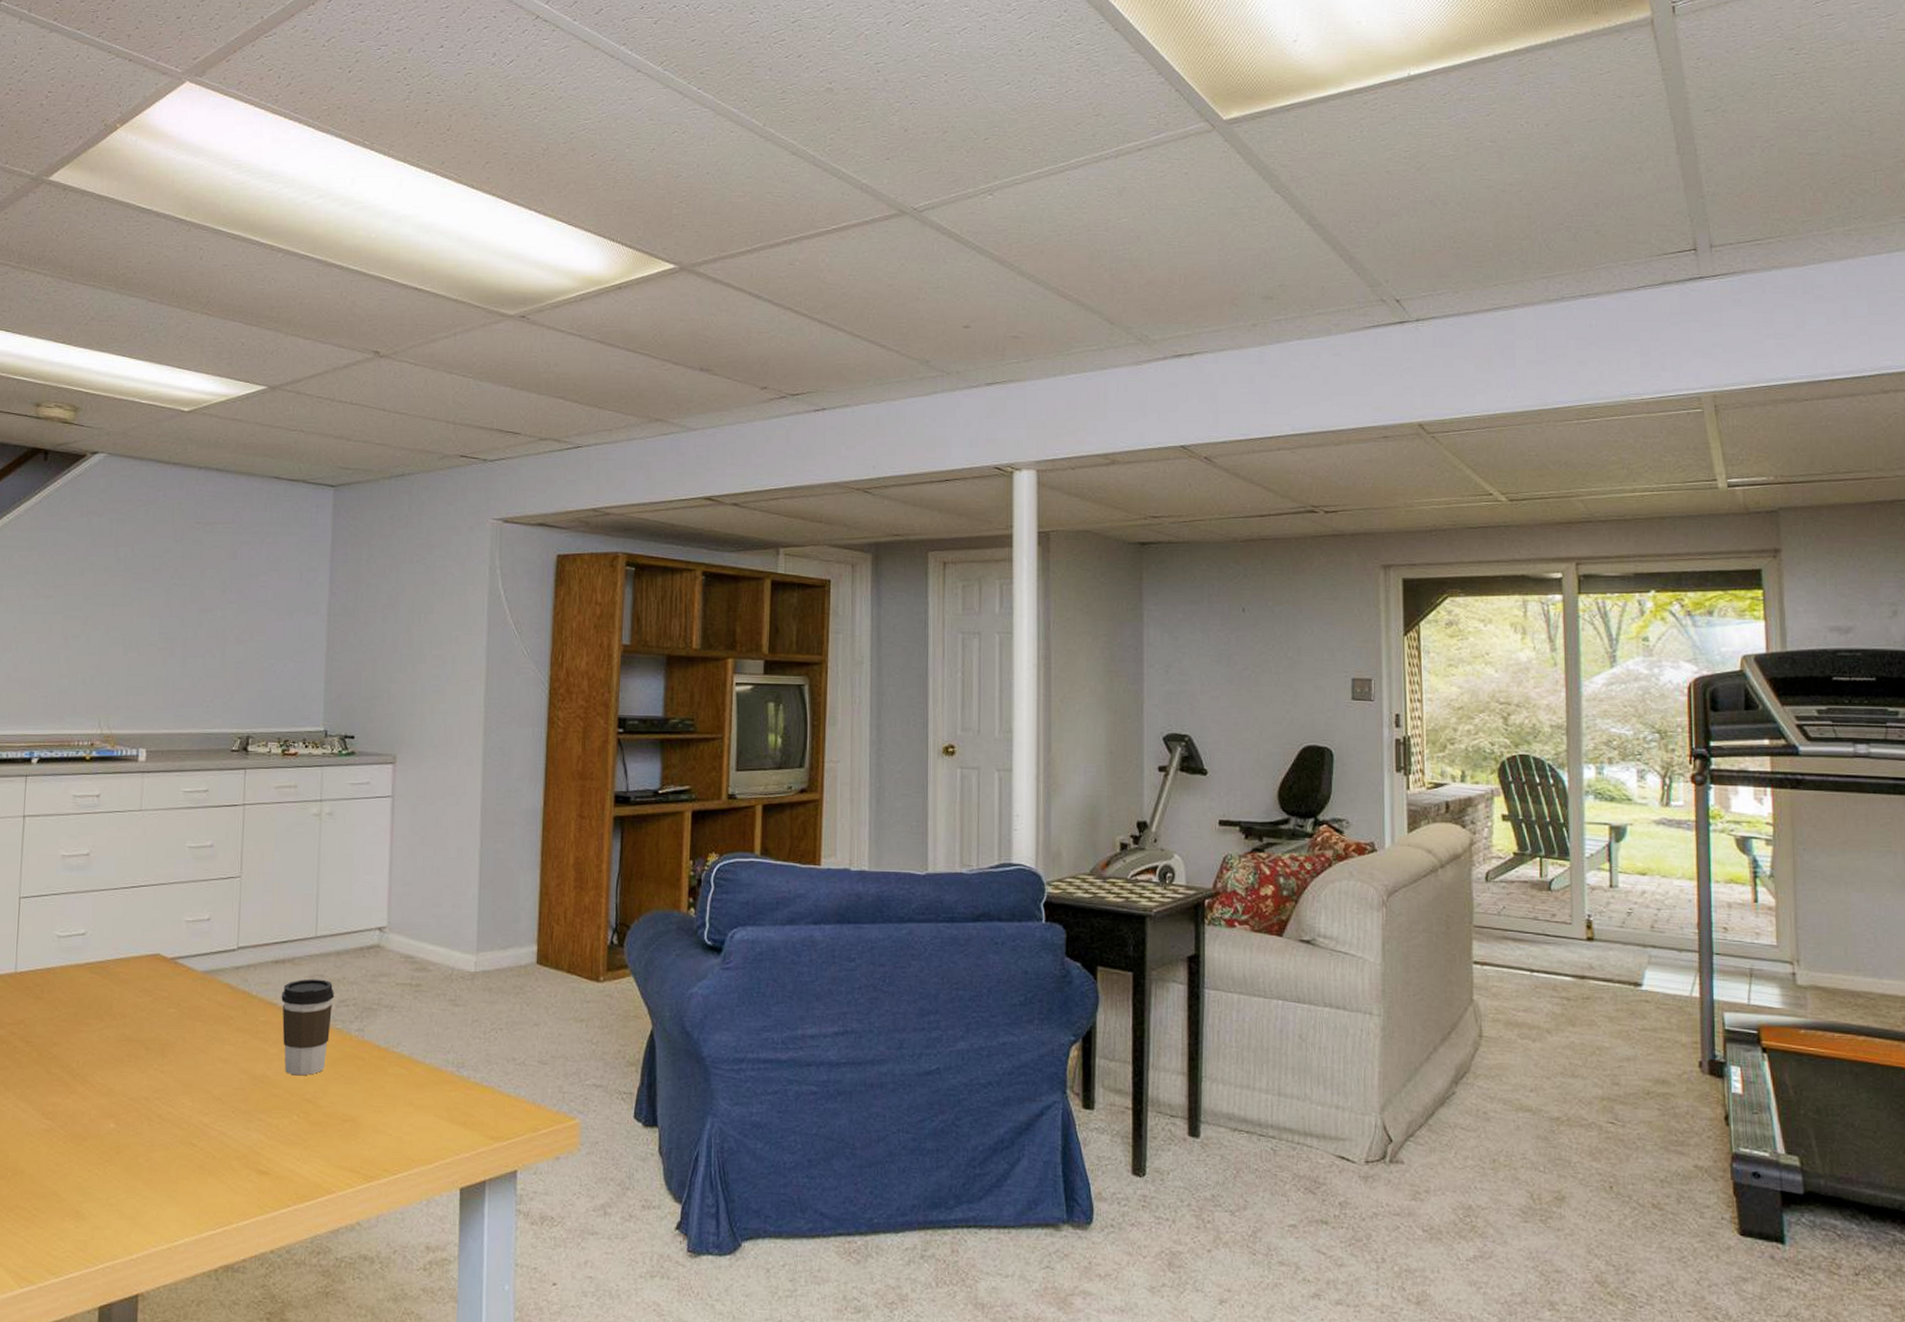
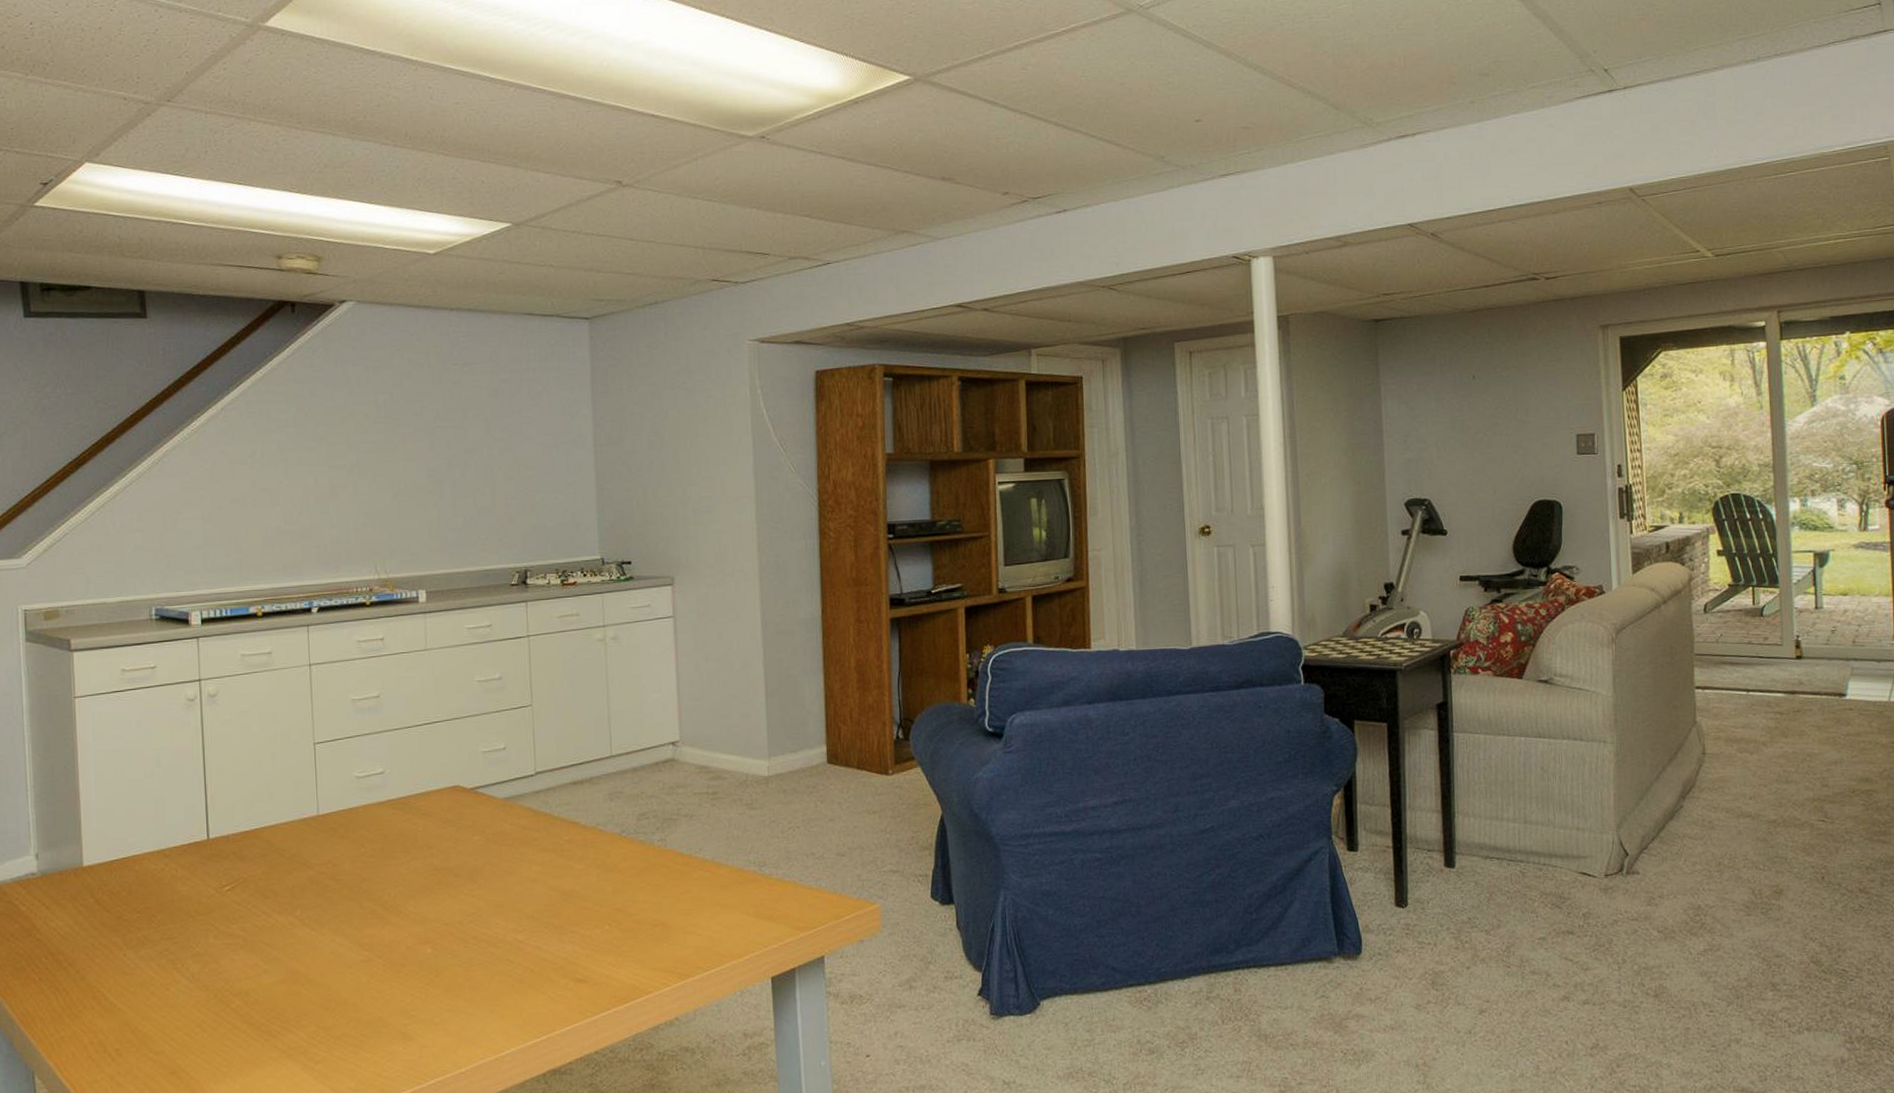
coffee cup: present [281,979,334,1076] -> none [582,795,634,888]

